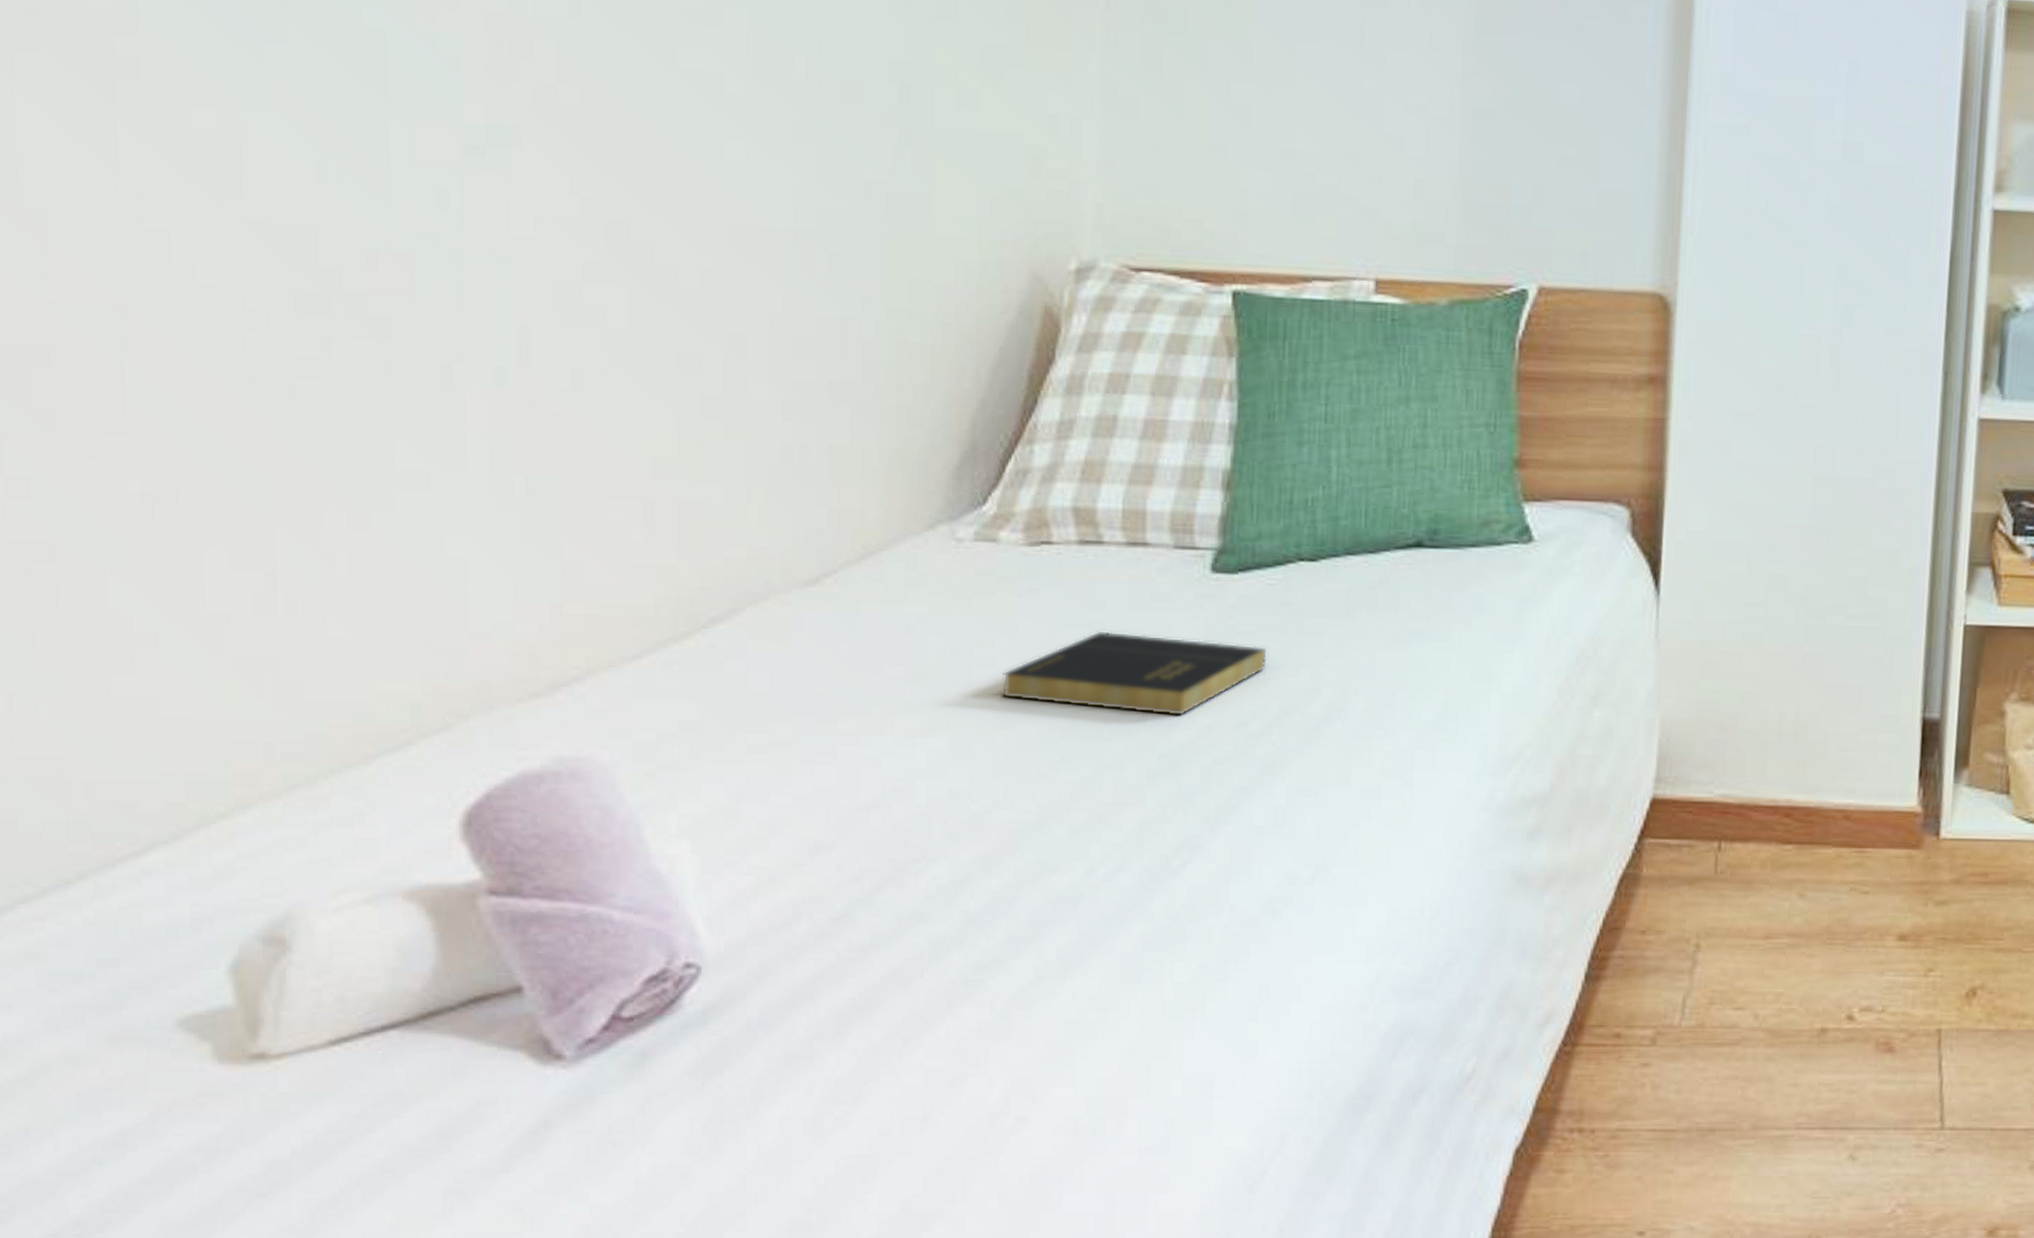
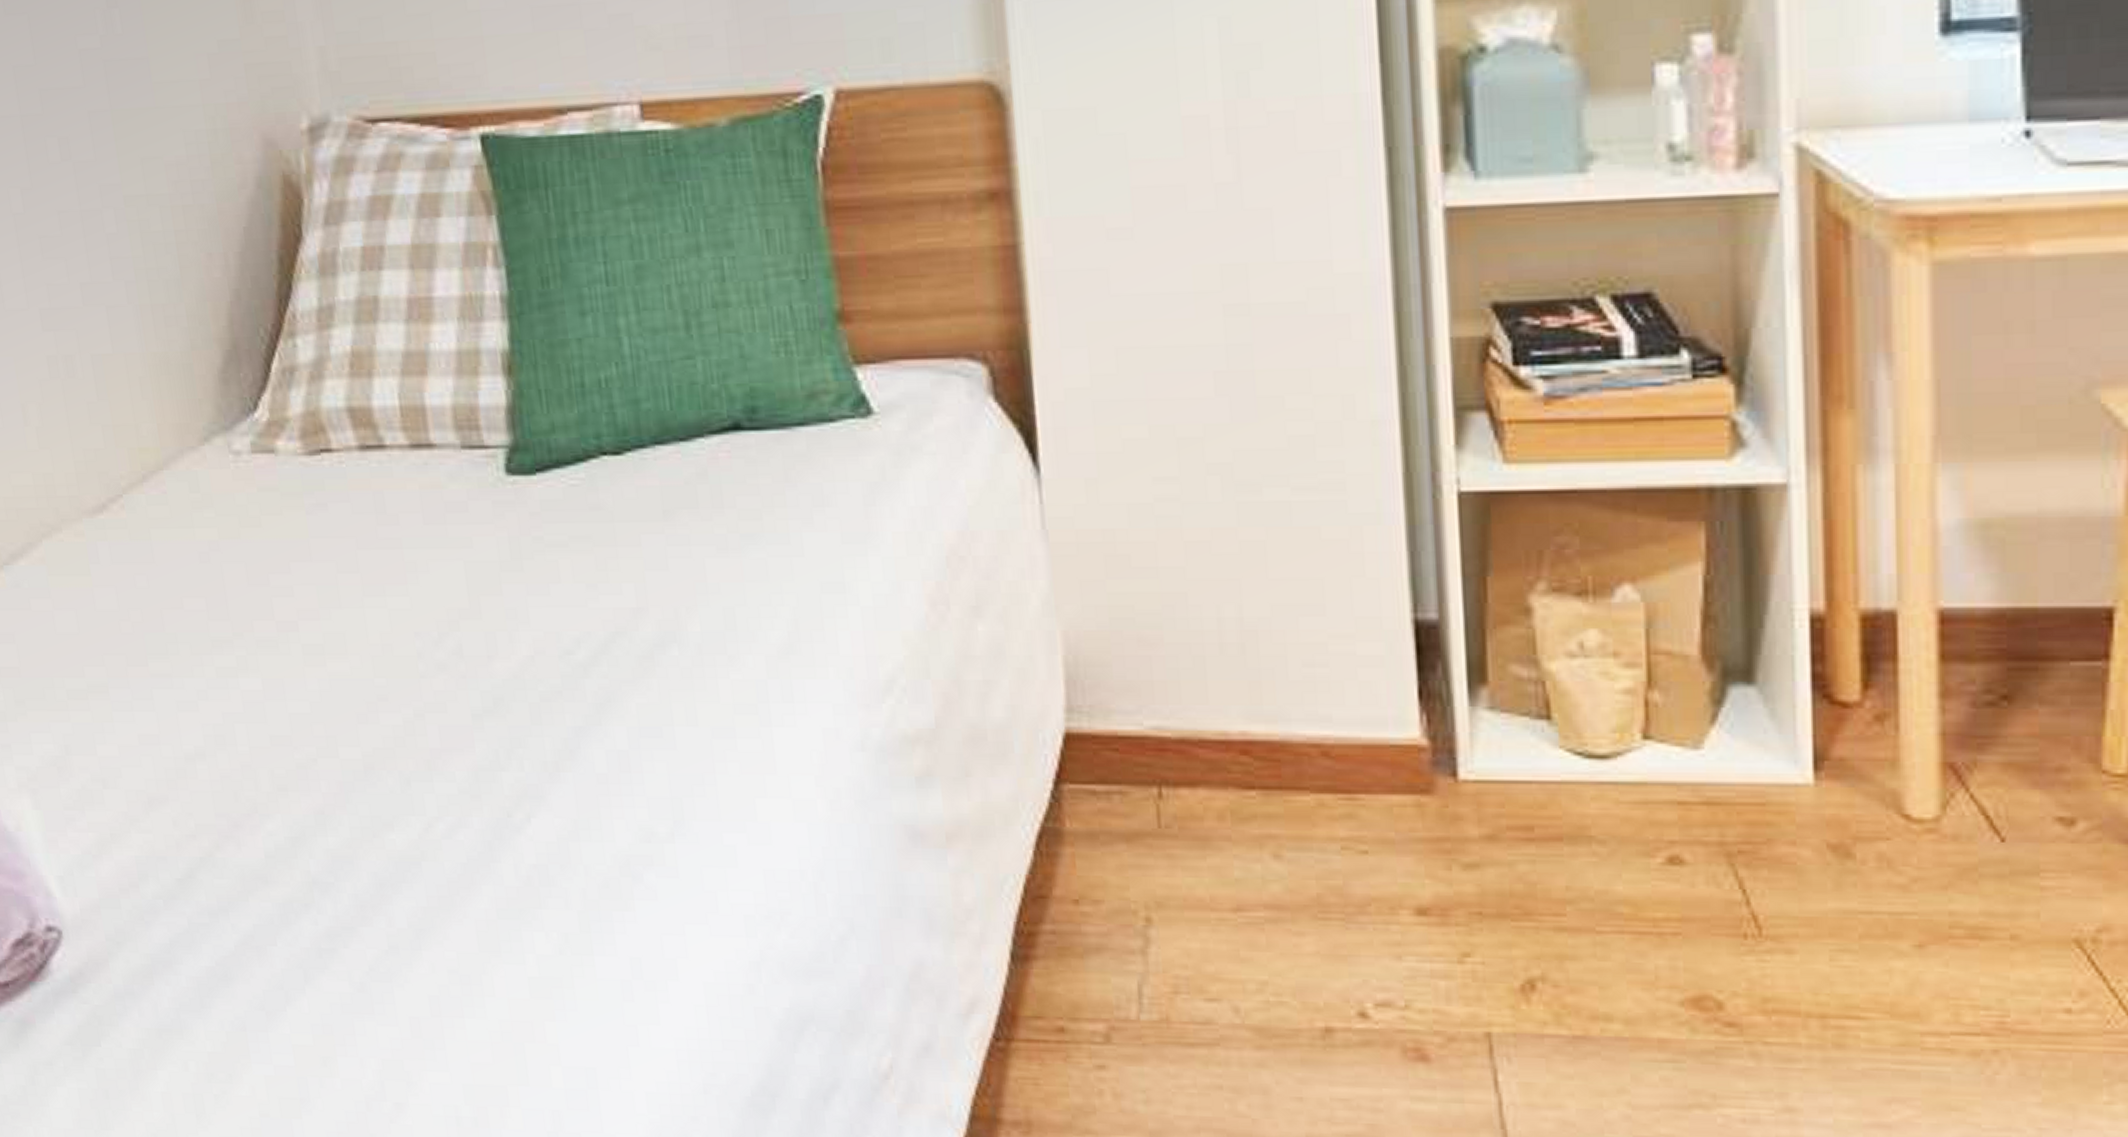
book: present [1001,631,1267,717] -> none [304,549,584,646]

